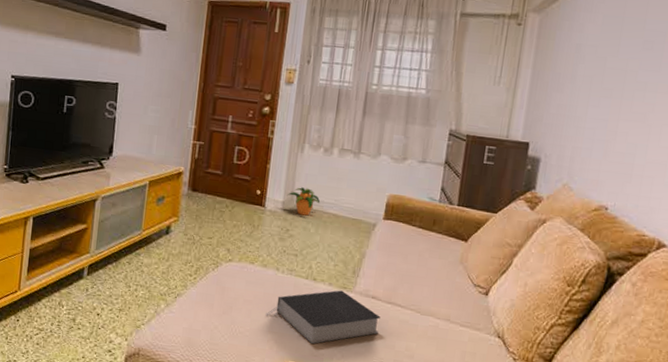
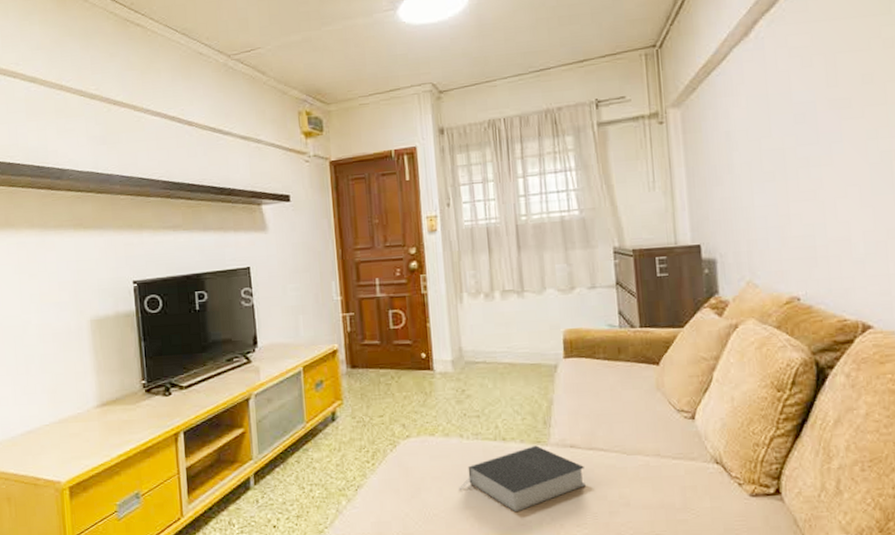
potted plant: present [287,187,321,216] -> none [454,340,492,371]

